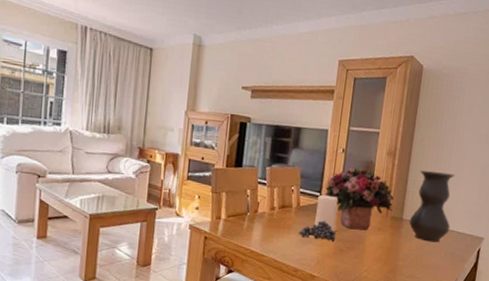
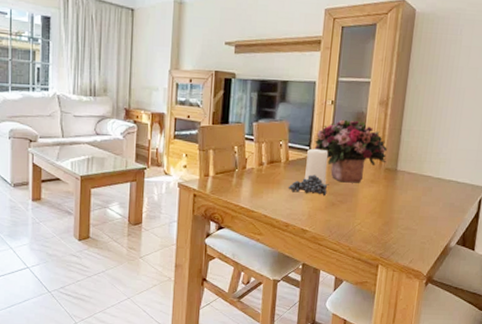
vase: present [409,170,456,243] -> none [404,119,454,193]

